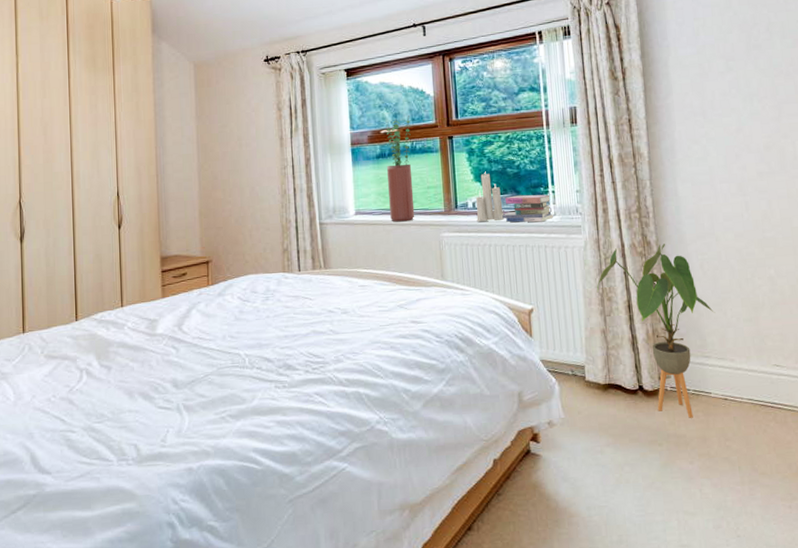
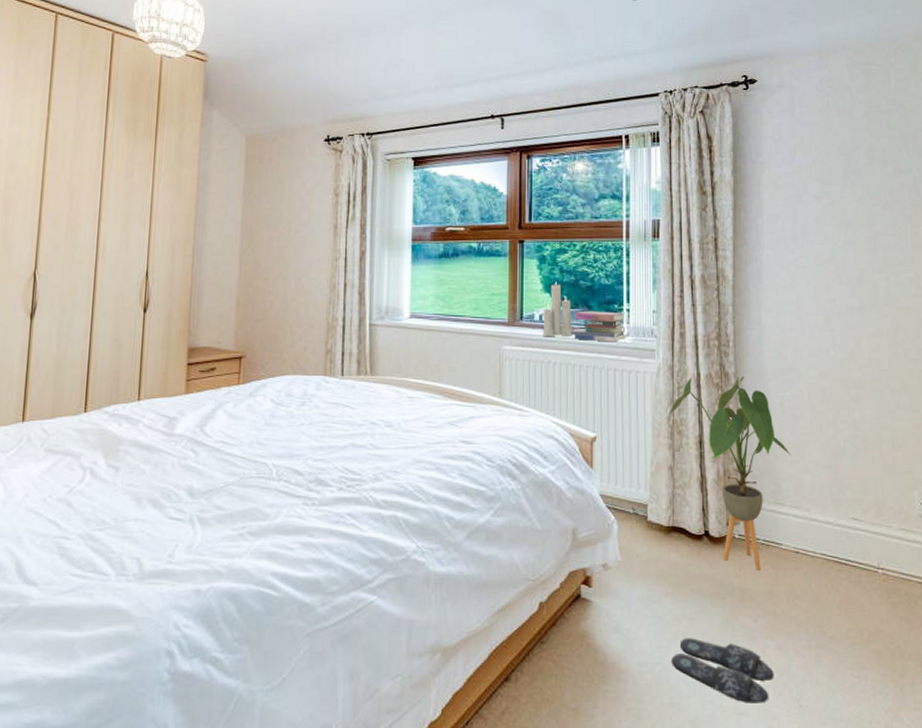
vase: present [386,116,415,222] -> none [448,214,480,330]
slippers: none [617,482,712,537] -> present [671,638,774,703]

